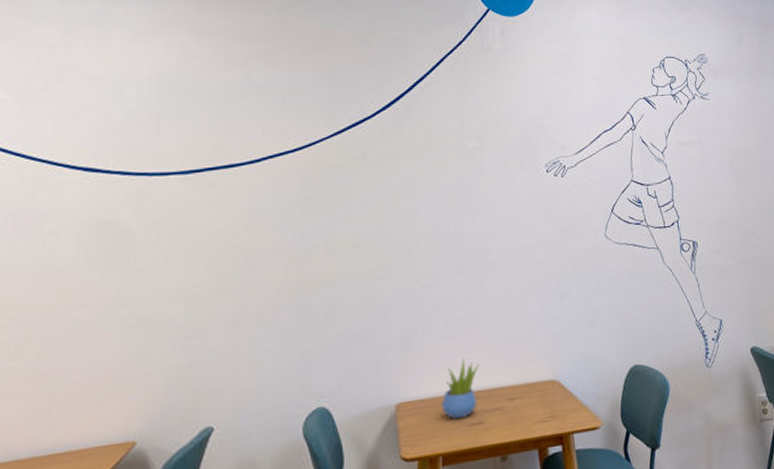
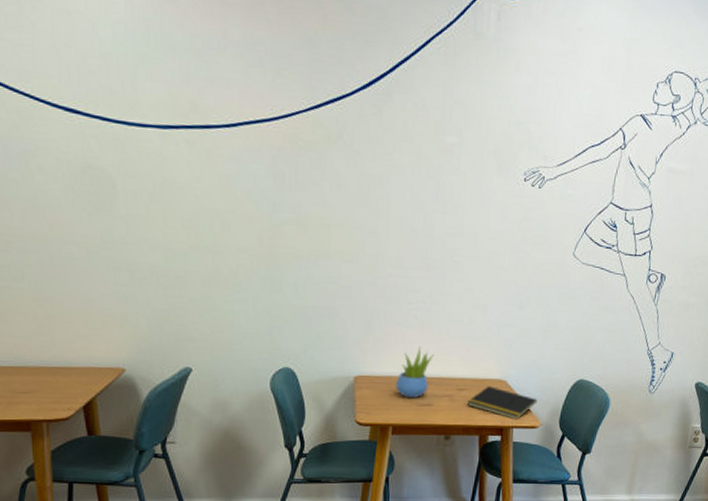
notepad: none [520,389,595,424] -> present [467,386,538,420]

